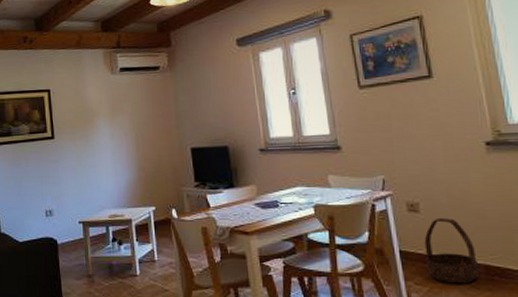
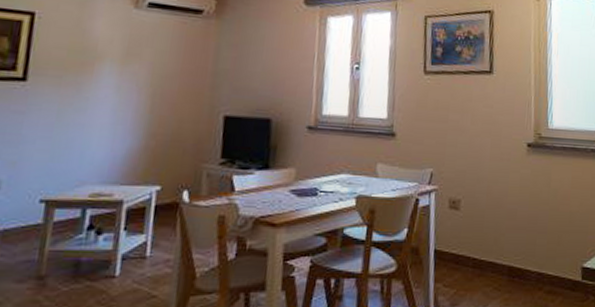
basket: present [424,217,480,284] -> none [457,216,504,286]

